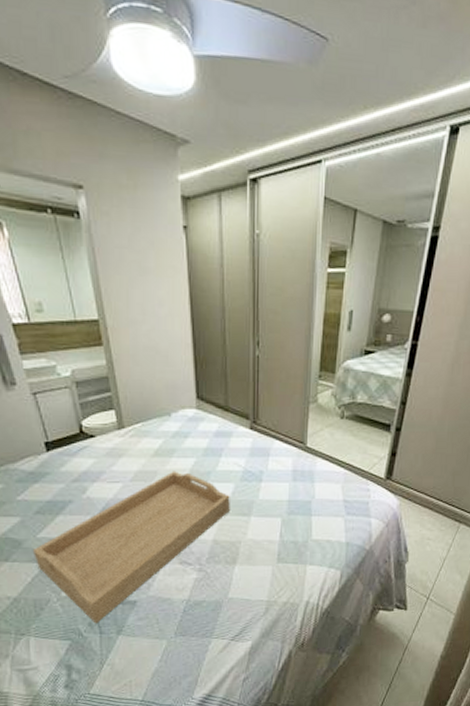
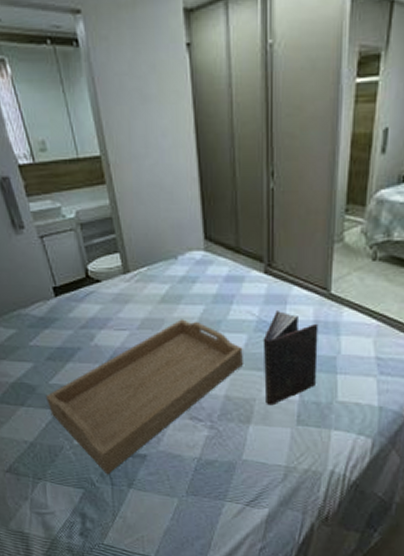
book: none [248,462,296,547] -> present [263,311,319,406]

